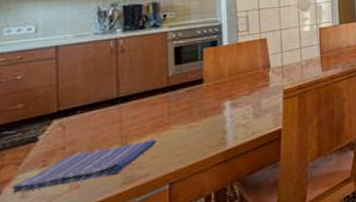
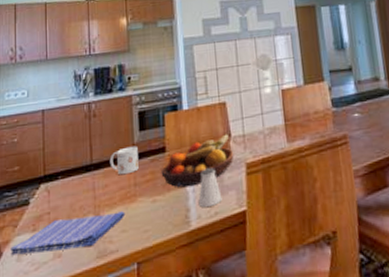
mug: none [140,78,173,107] -> present [109,146,139,175]
fruit bowl: none [198,65,273,115] -> present [161,133,234,188]
saltshaker: none [235,95,259,129] -> present [198,168,222,208]

